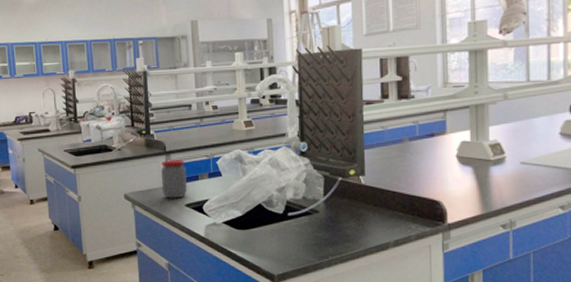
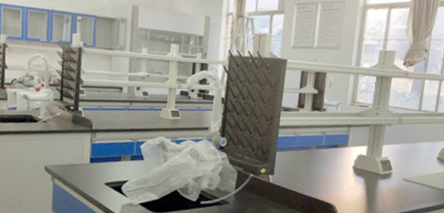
jar: present [160,160,188,199] -> none [83,138,111,177]

